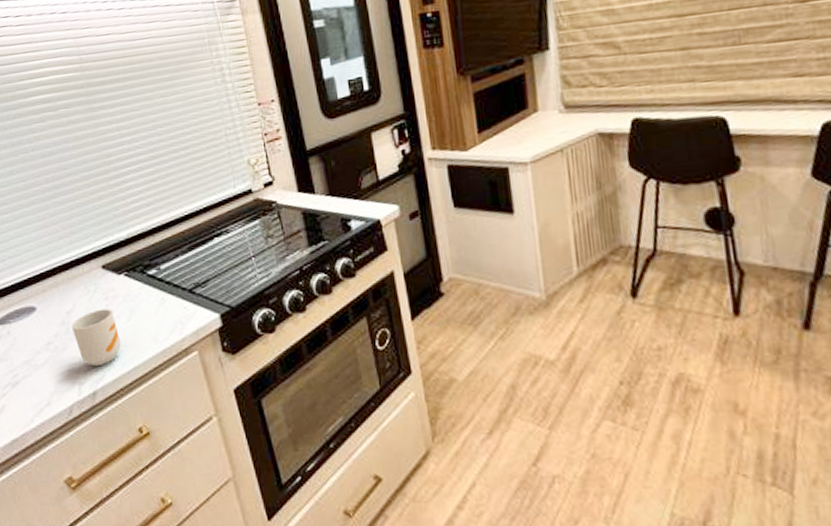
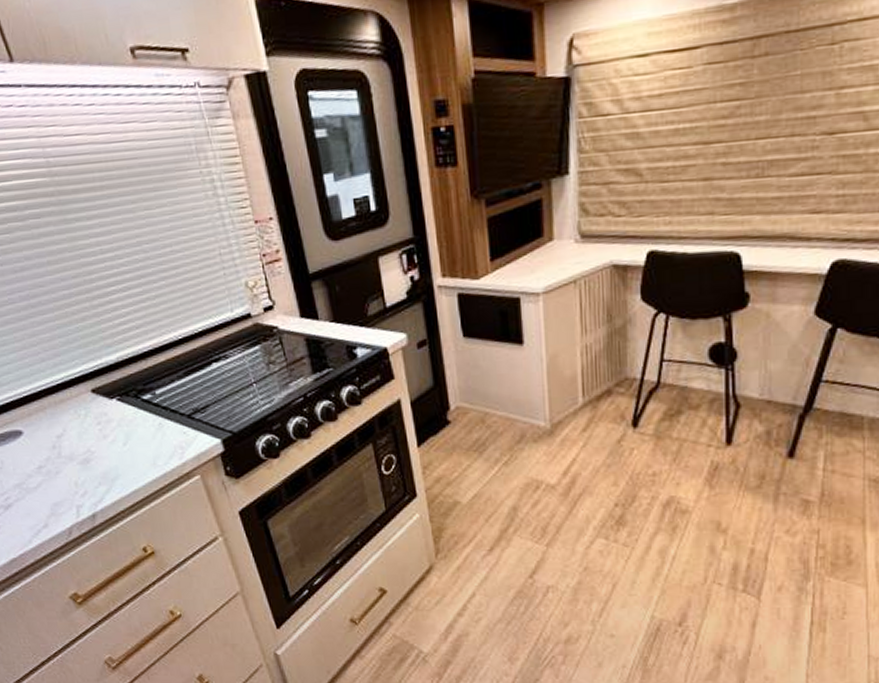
mug: present [71,309,121,367] -> none [63,433,119,490]

